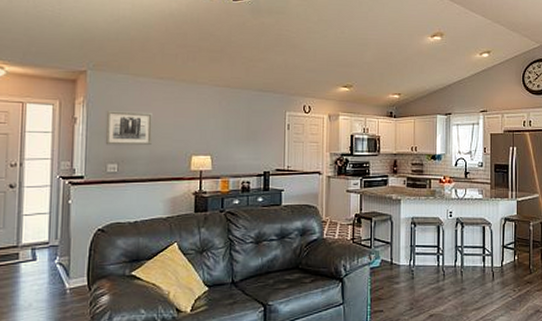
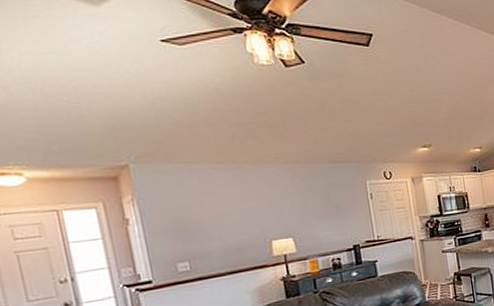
wall art: present [105,111,154,146] -> none [162,201,225,244]

